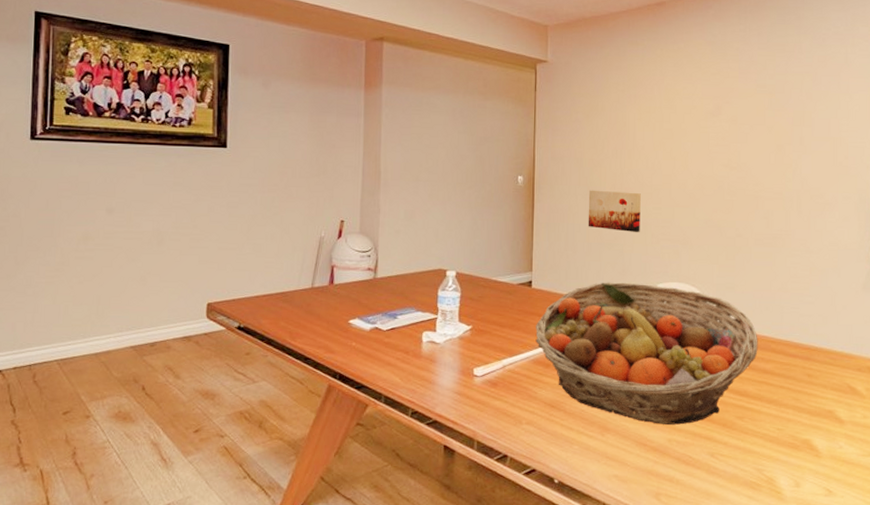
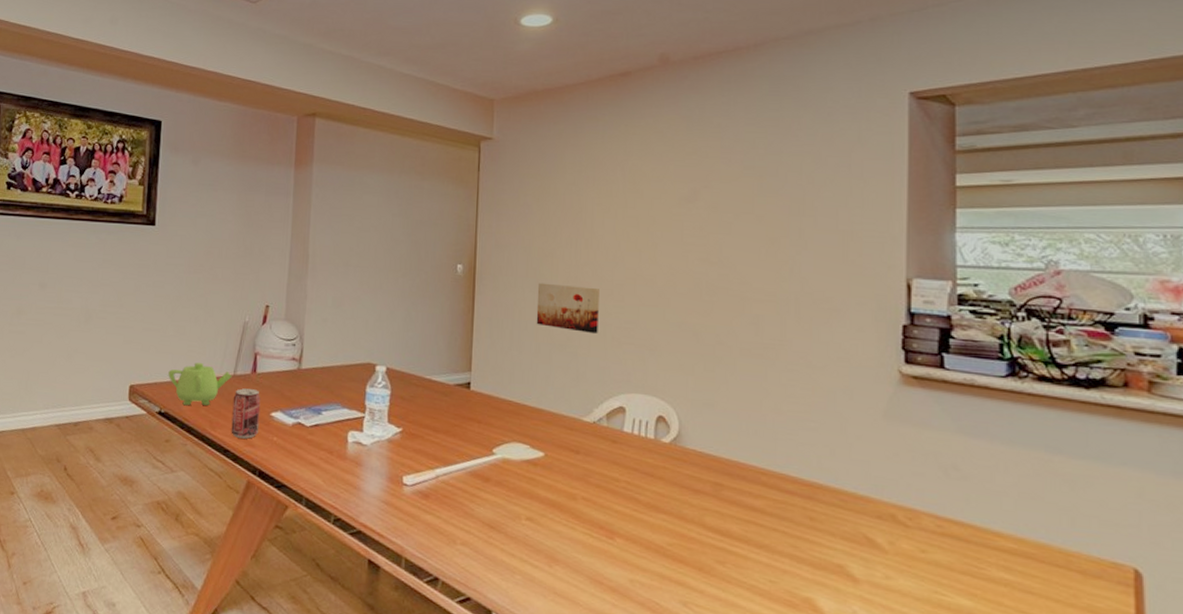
teapot: none [246,277,310,319] -> present [168,362,232,406]
beverage can: none [311,299,339,346] -> present [231,388,261,439]
fruit basket: present [535,282,758,425] -> none [473,388,744,564]

